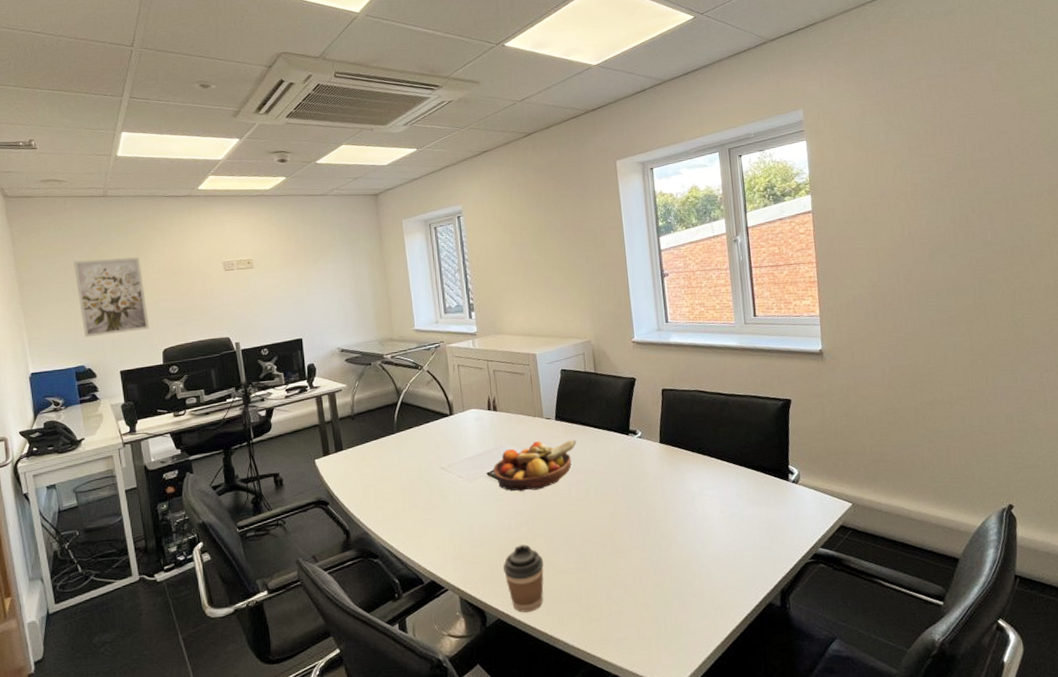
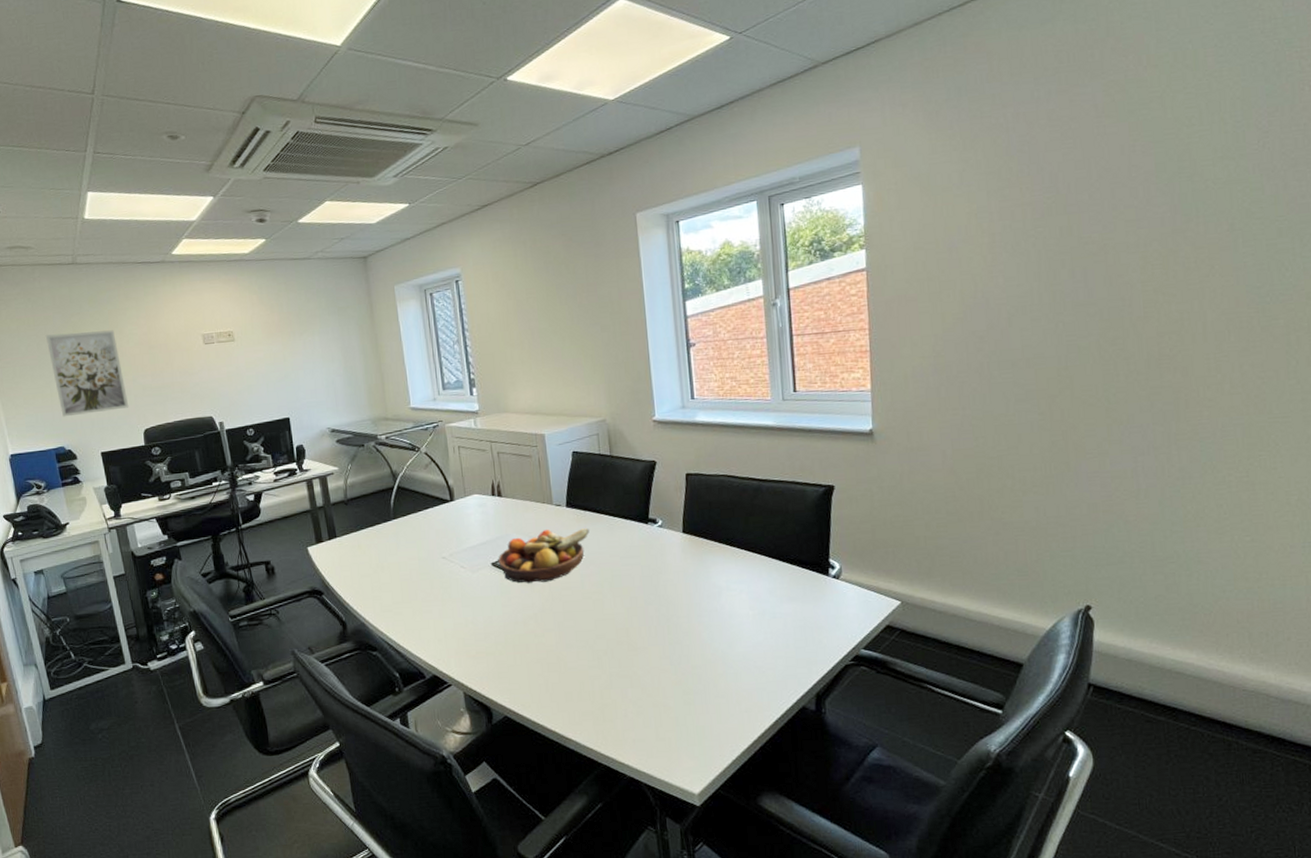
coffee cup: present [503,544,544,613] -> none [510,639,554,710]

